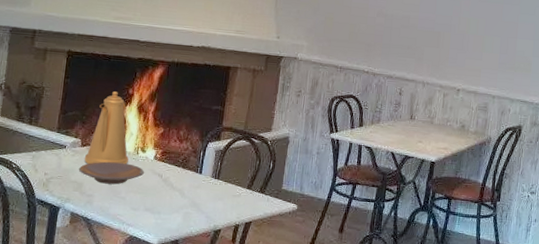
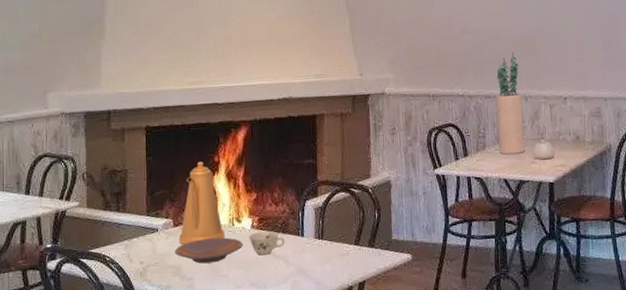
teacup: none [150,163,184,185] -> present [248,231,285,255]
vase: none [392,41,423,133] -> present [496,52,525,155]
sugar bowl: none [420,123,441,141] -> present [531,139,555,160]

